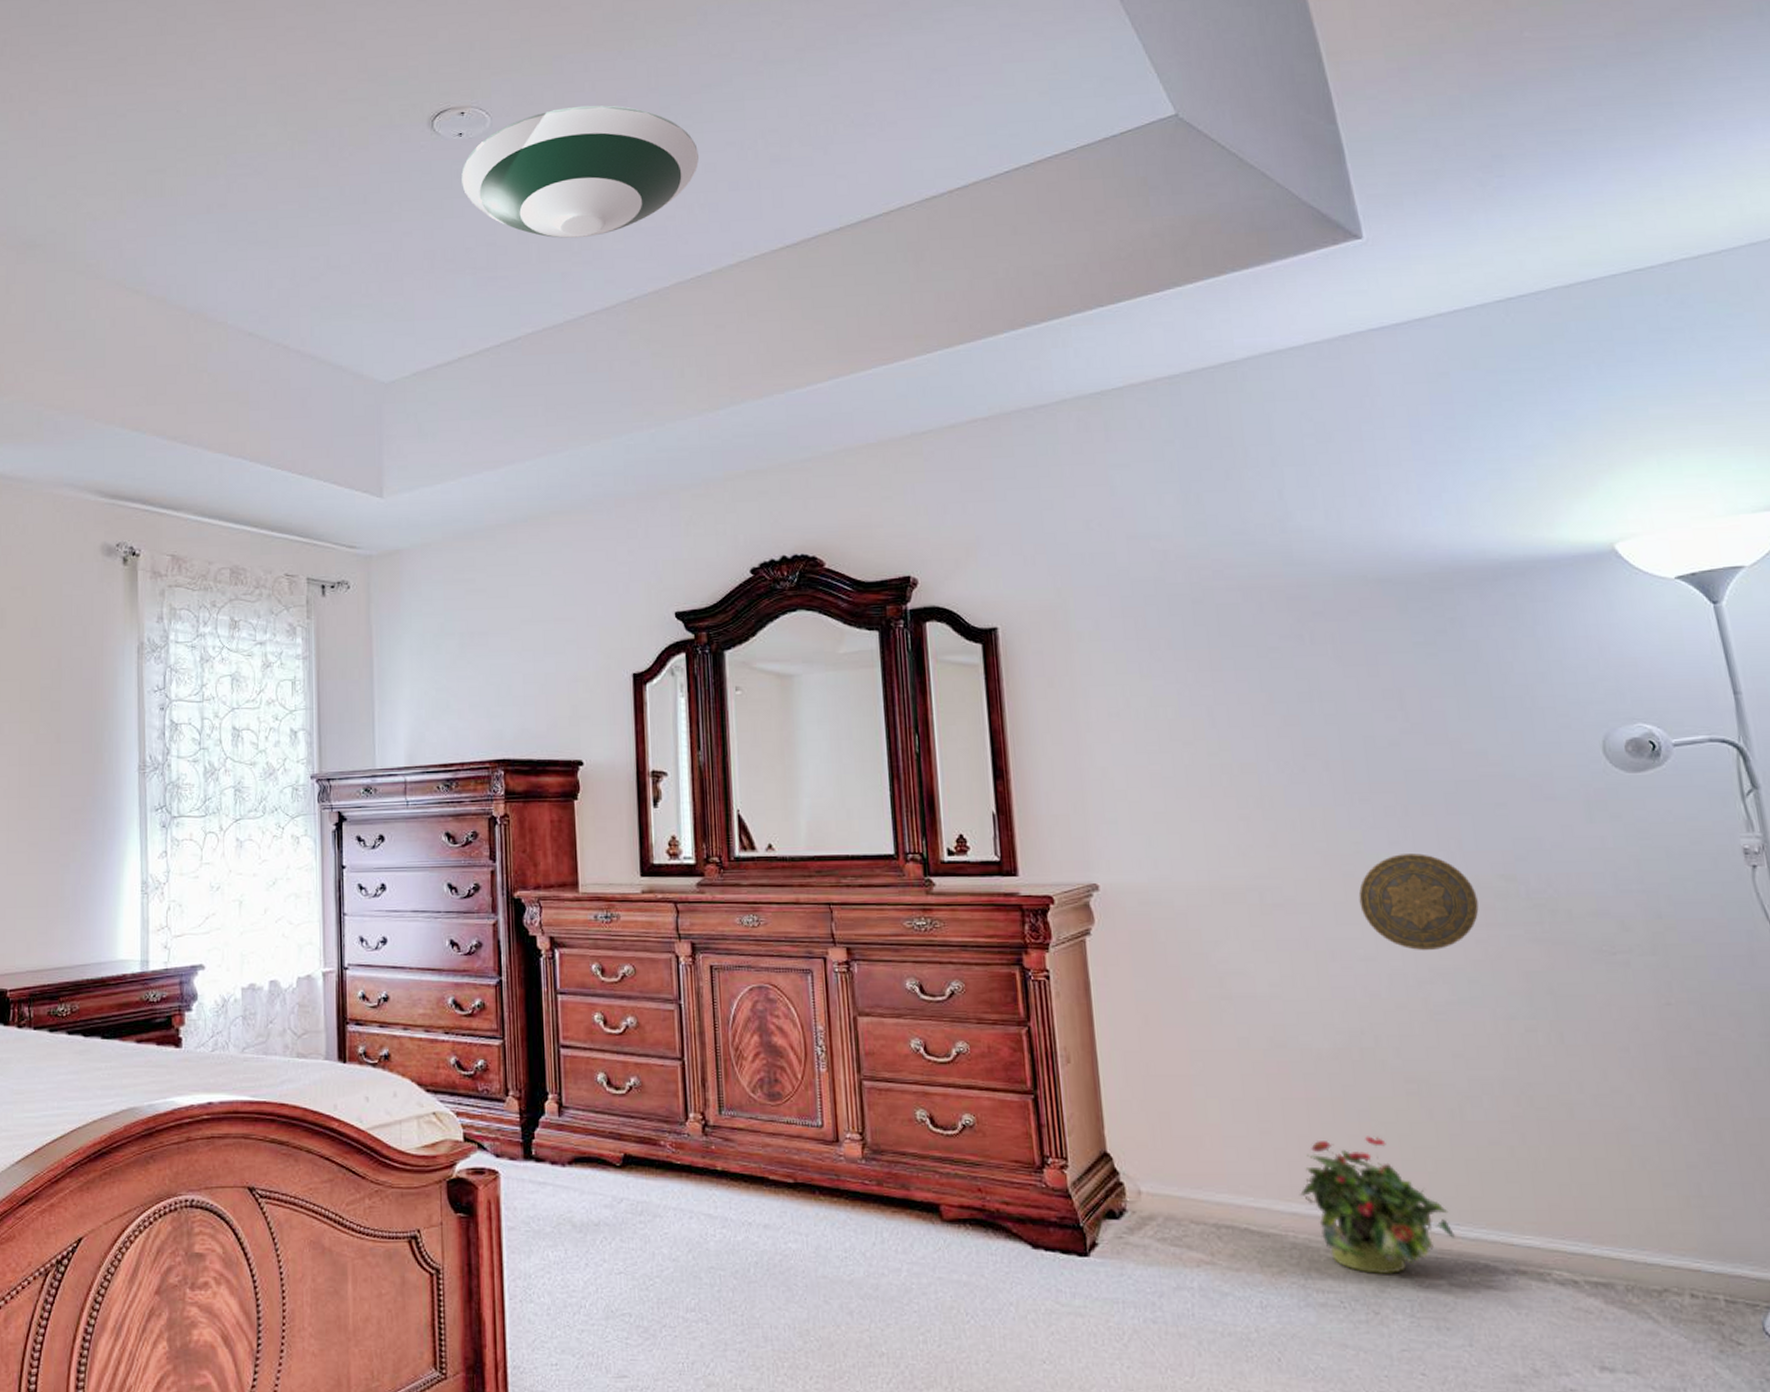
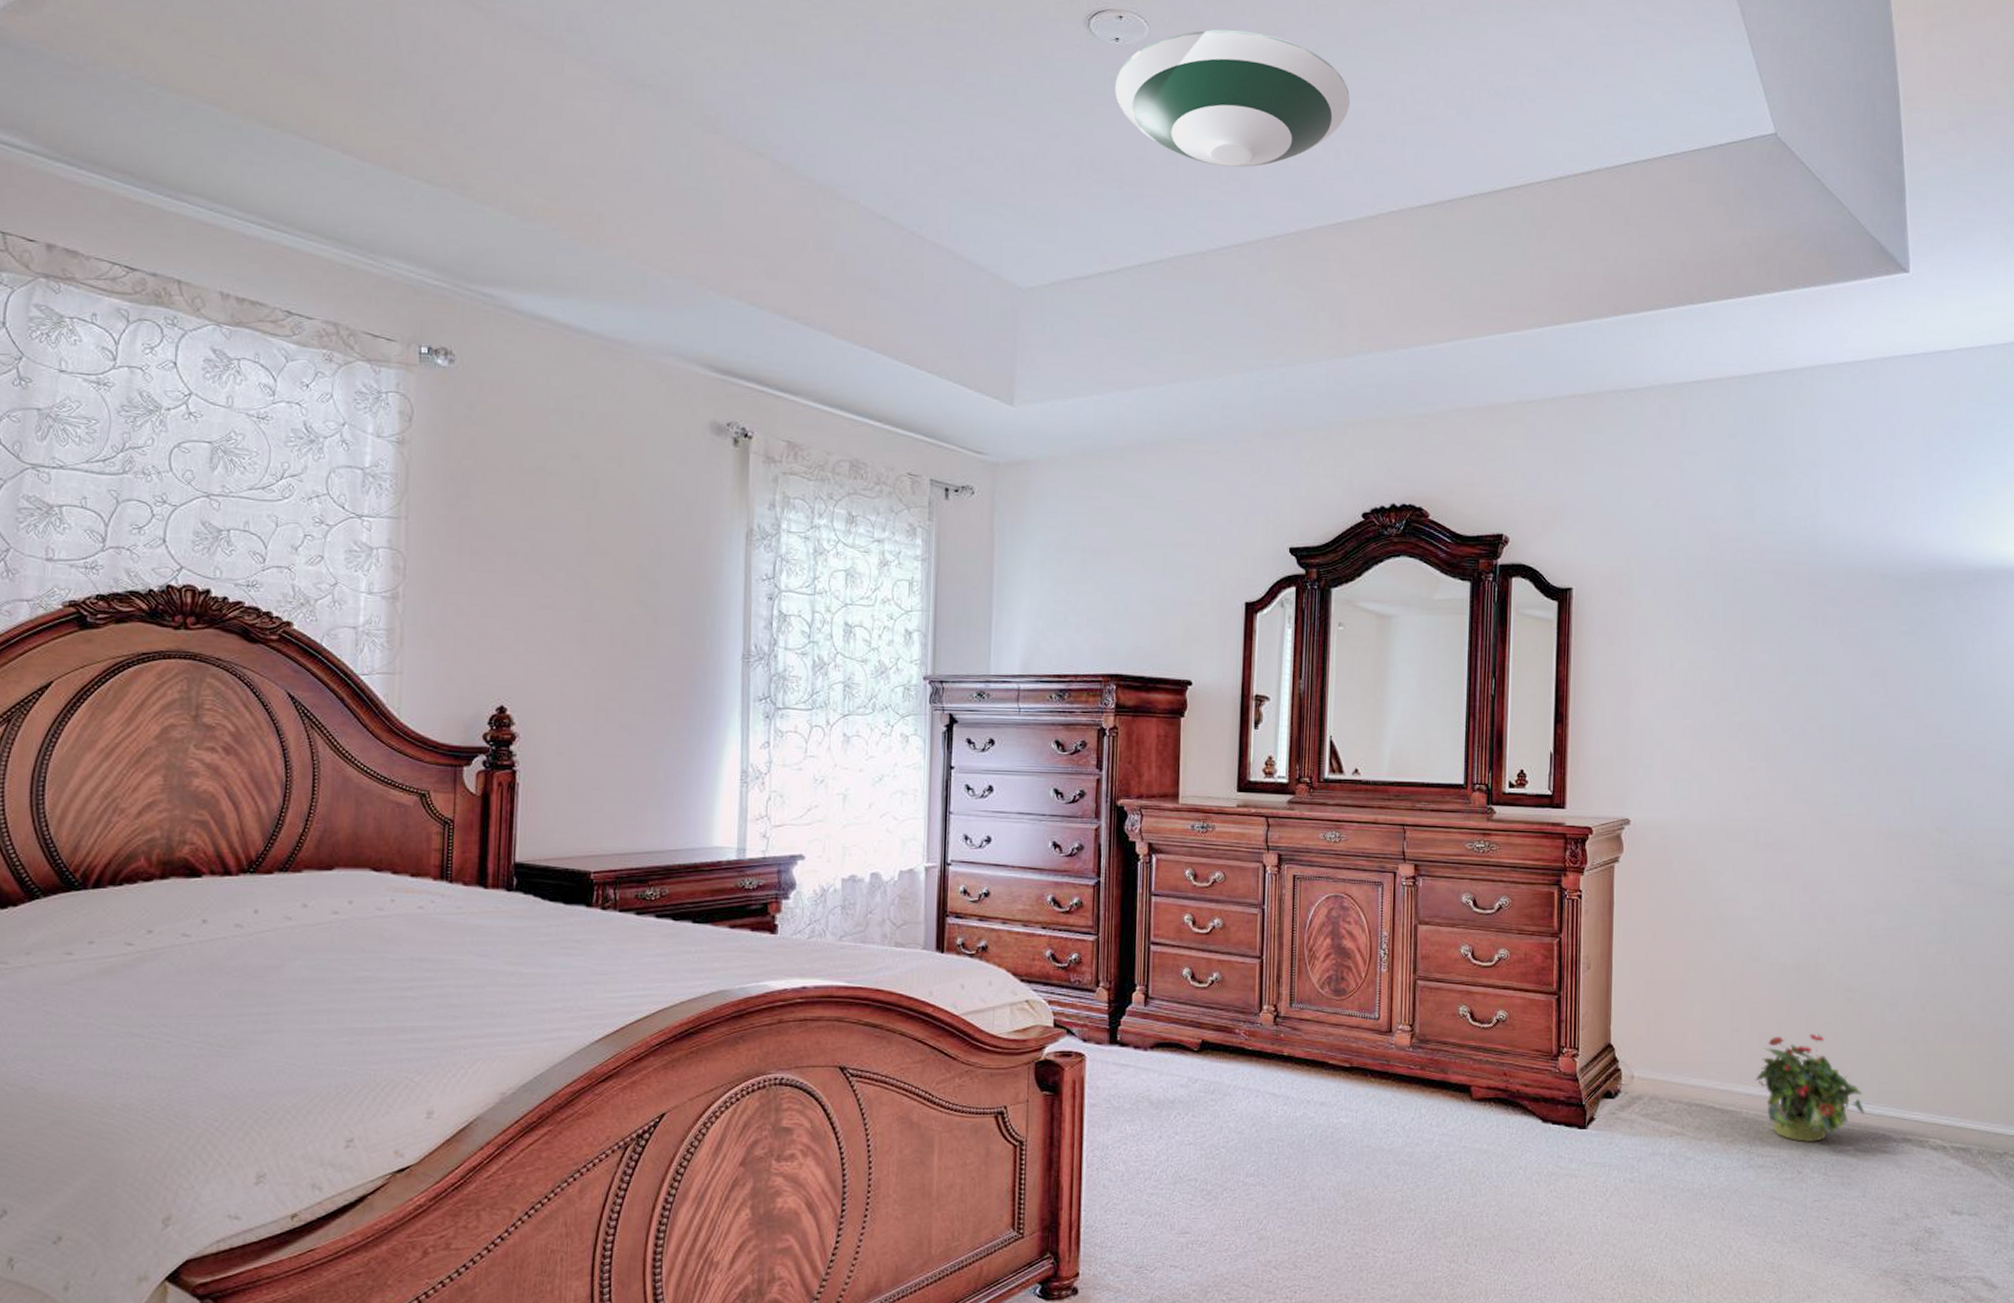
decorative plate: present [1358,853,1479,951] -> none [1831,806,1918,887]

